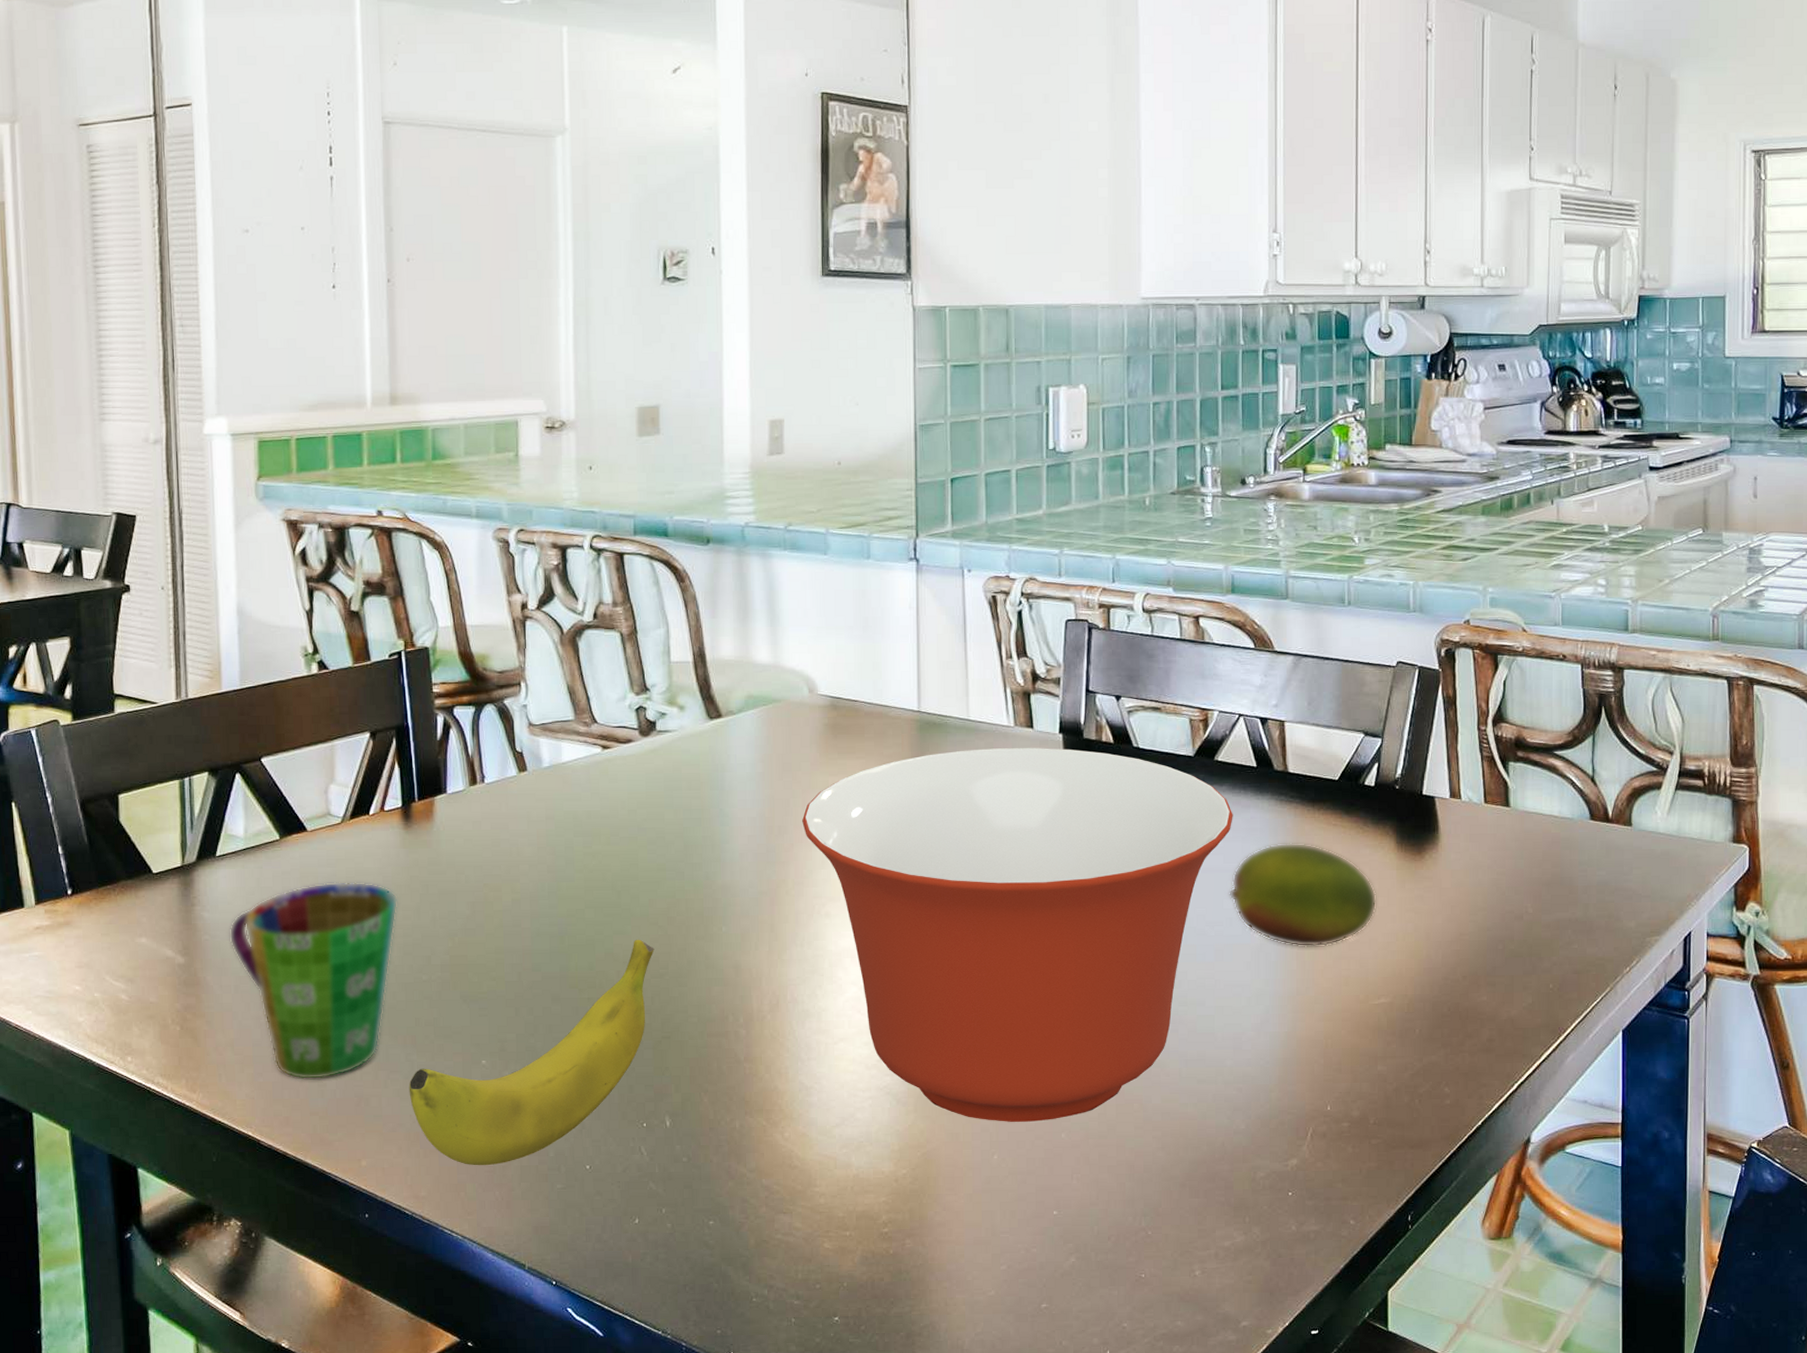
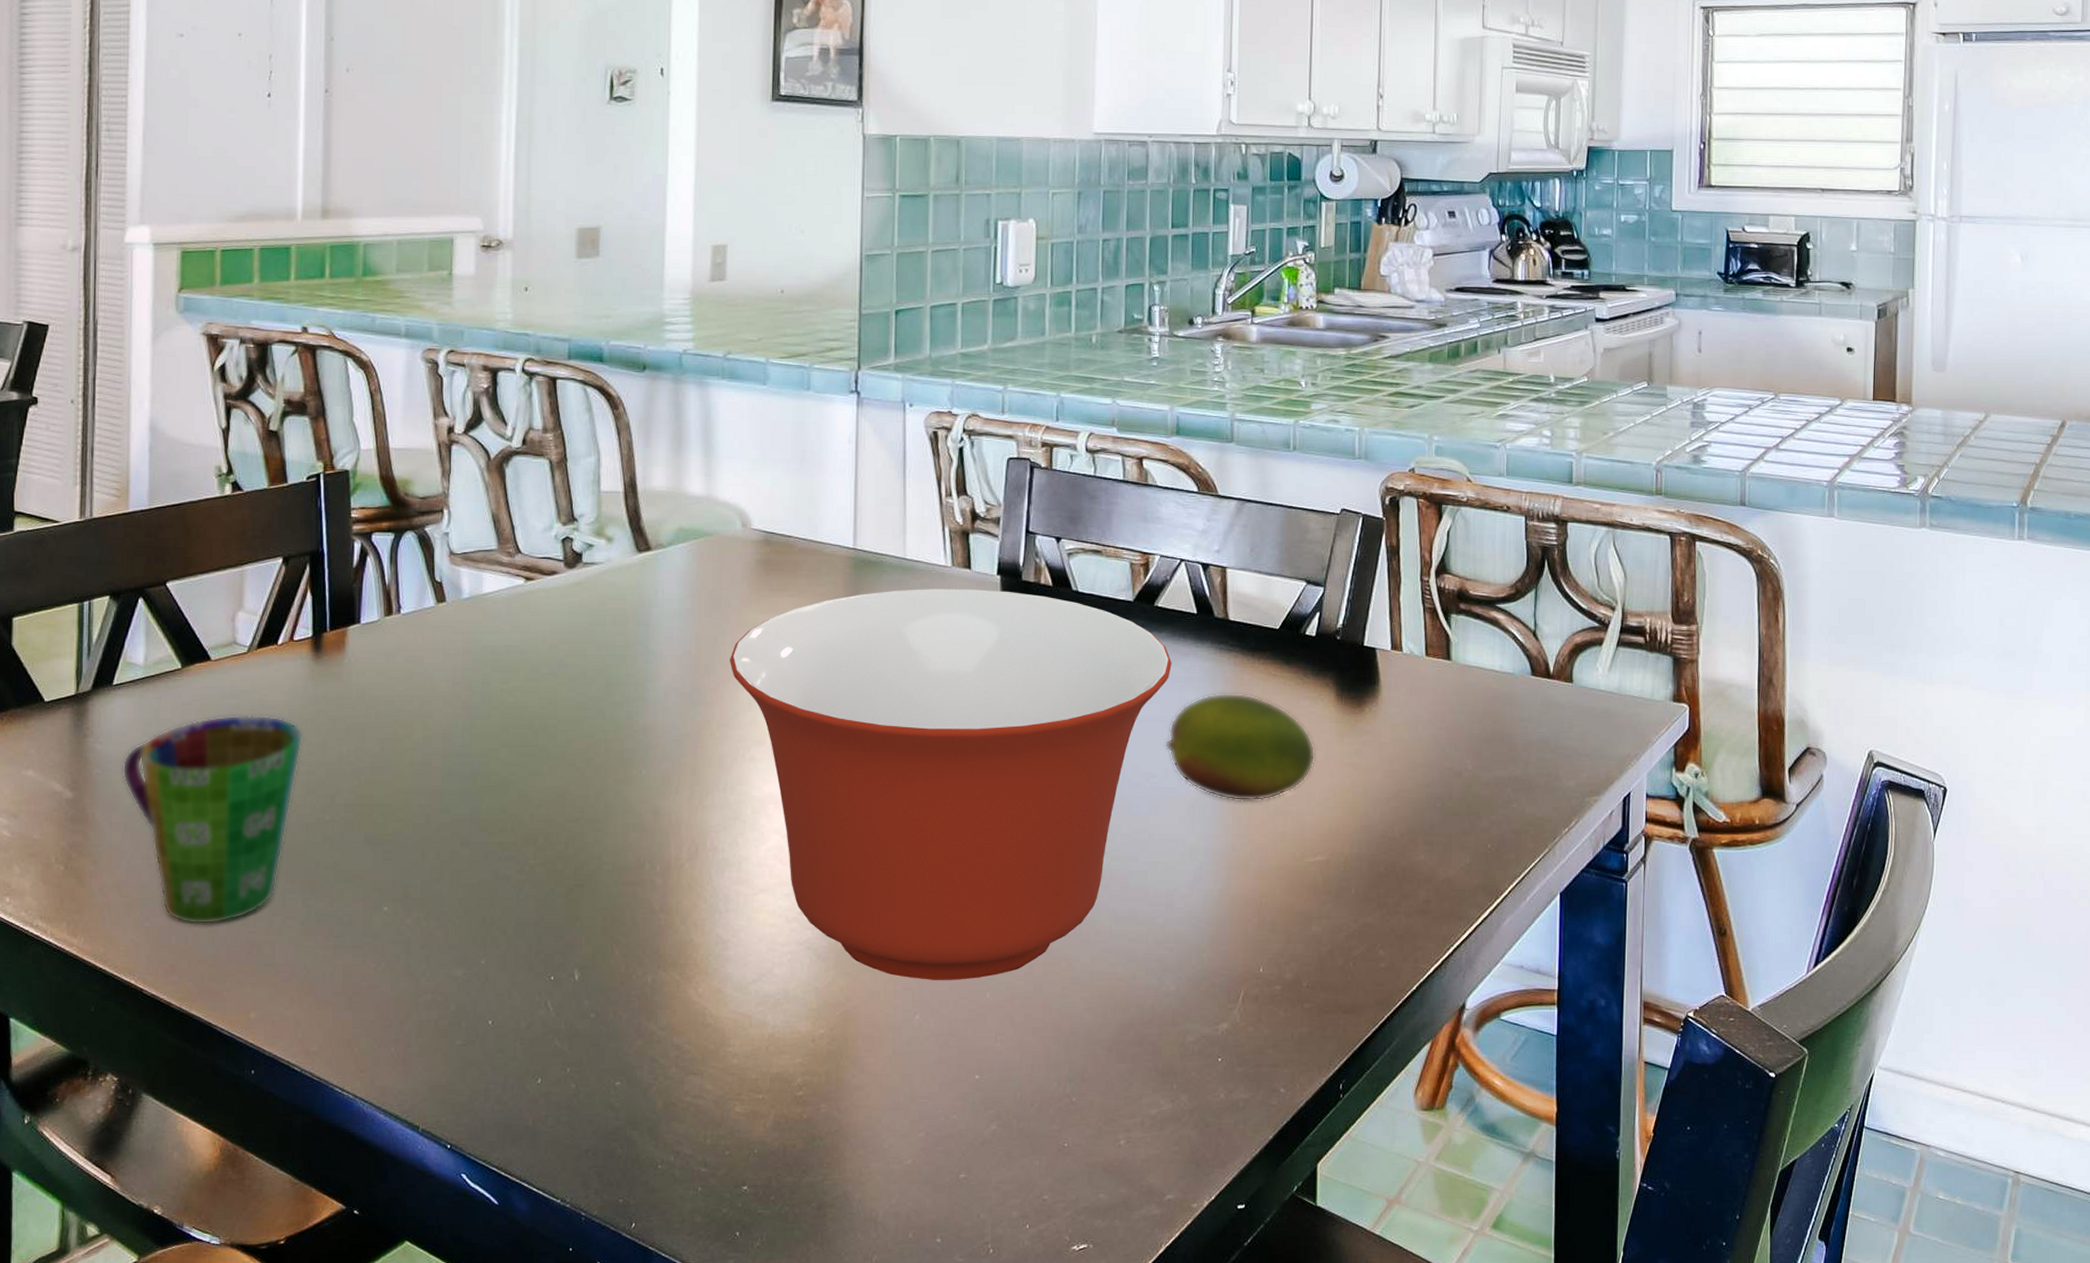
banana: present [408,939,655,1166] -> none [304,781,571,1020]

